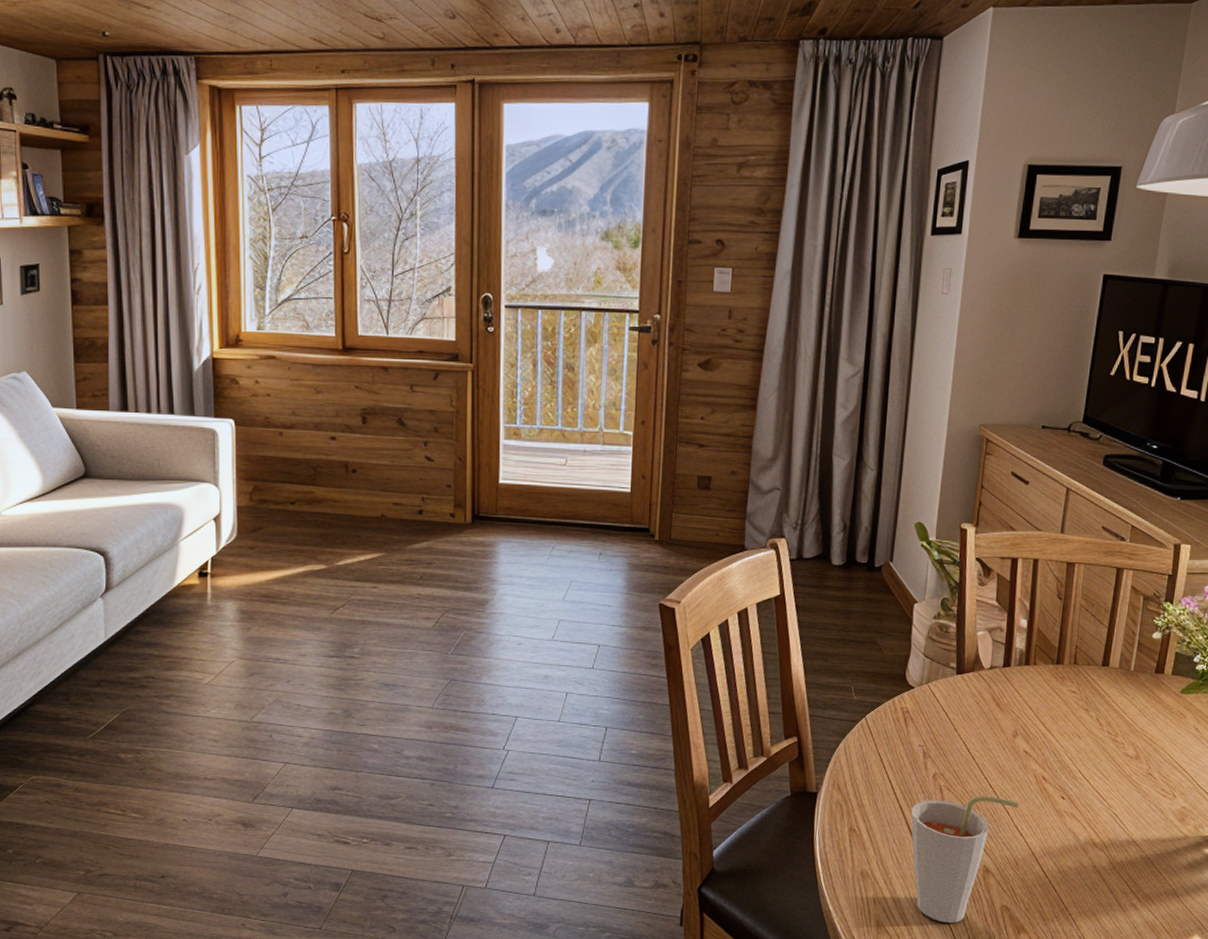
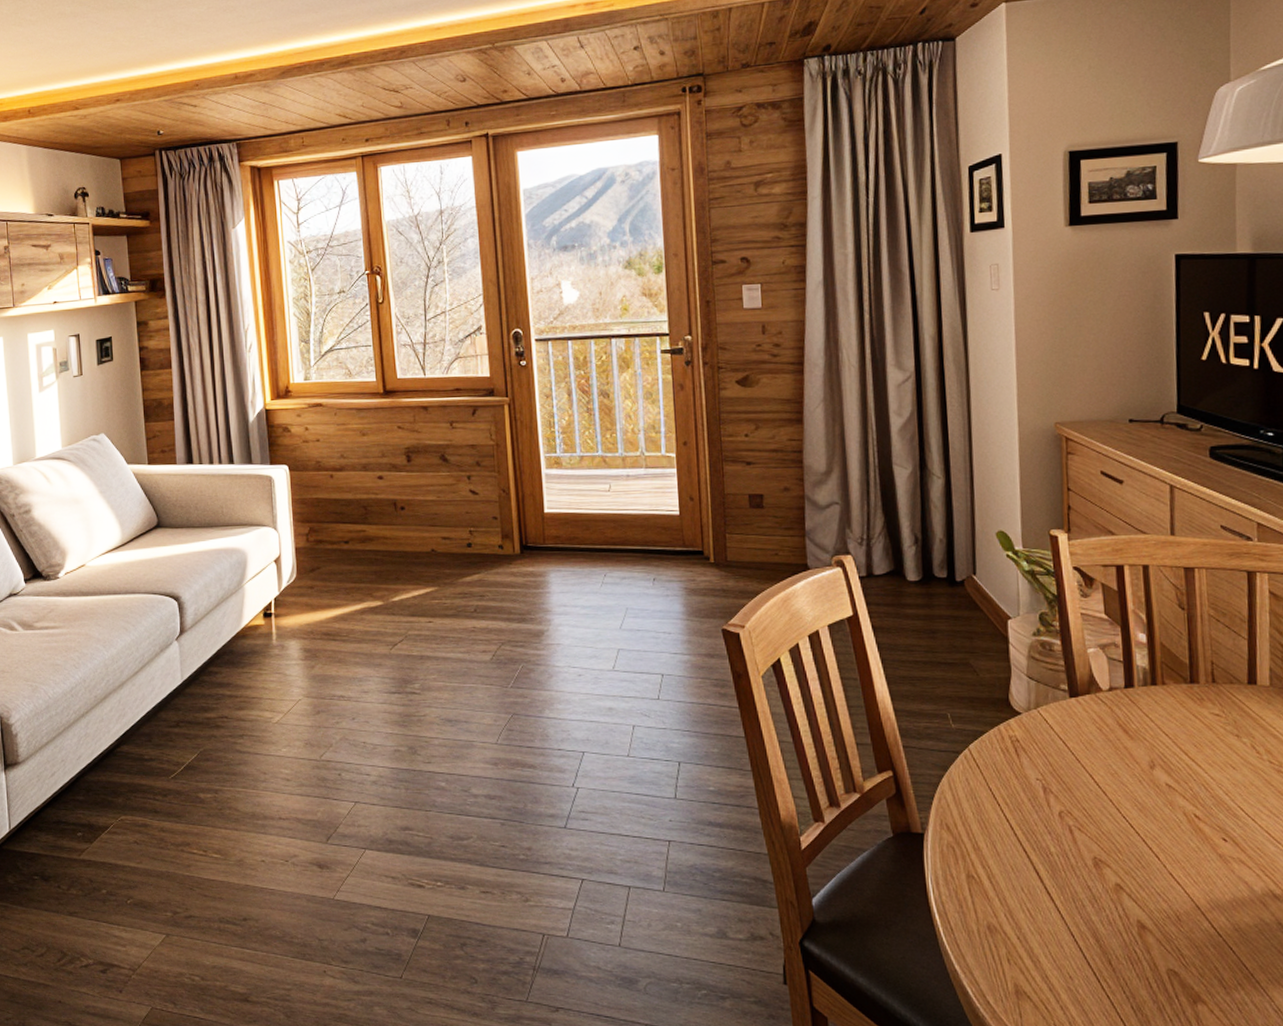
cup: present [911,795,1019,924] -> none [1039,836,1170,990]

